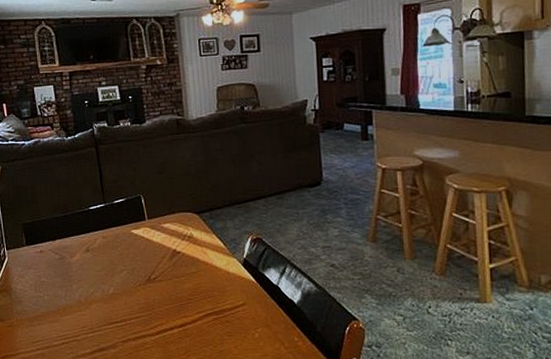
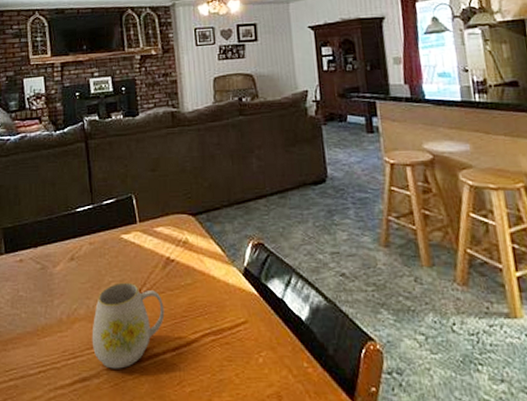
mug: none [107,270,172,341] -> present [92,282,165,369]

